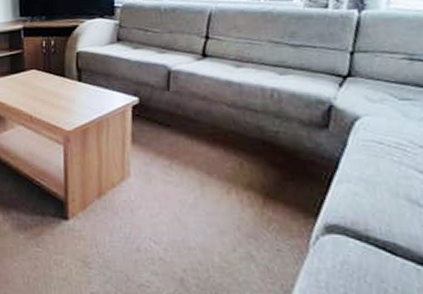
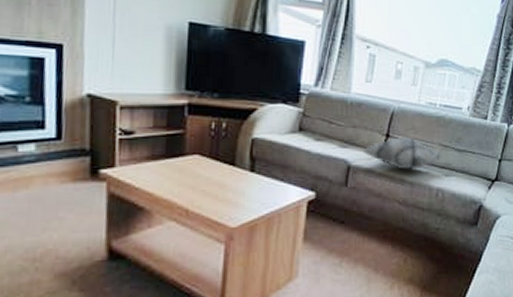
decorative pillow: none [181,37,276,71] -> present [362,137,444,170]

